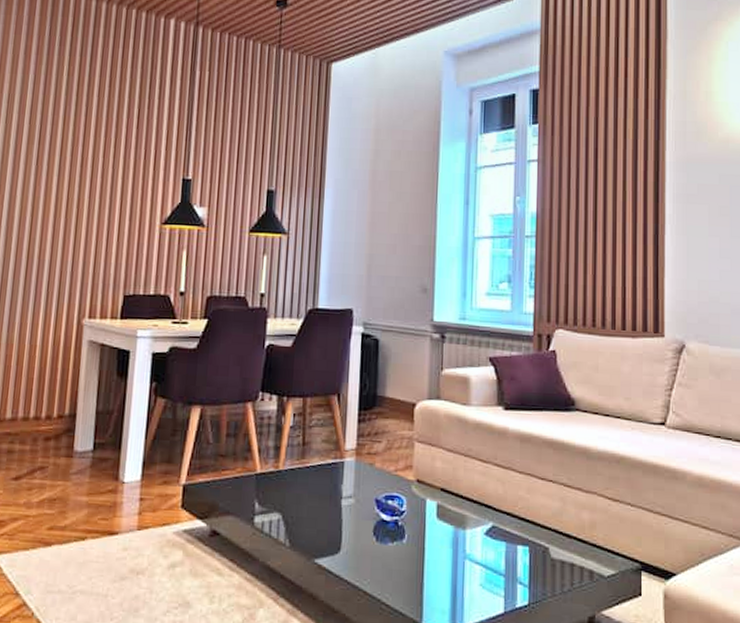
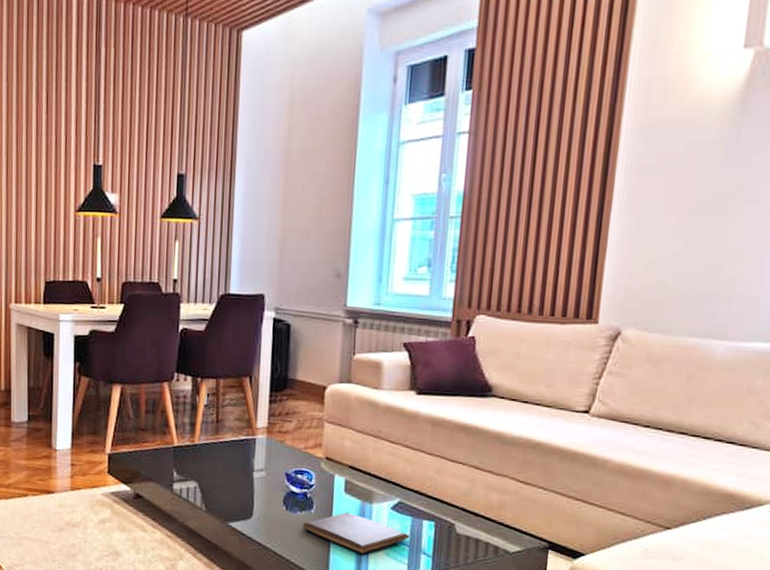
book: none [393,541,505,588] -> present [302,512,410,554]

